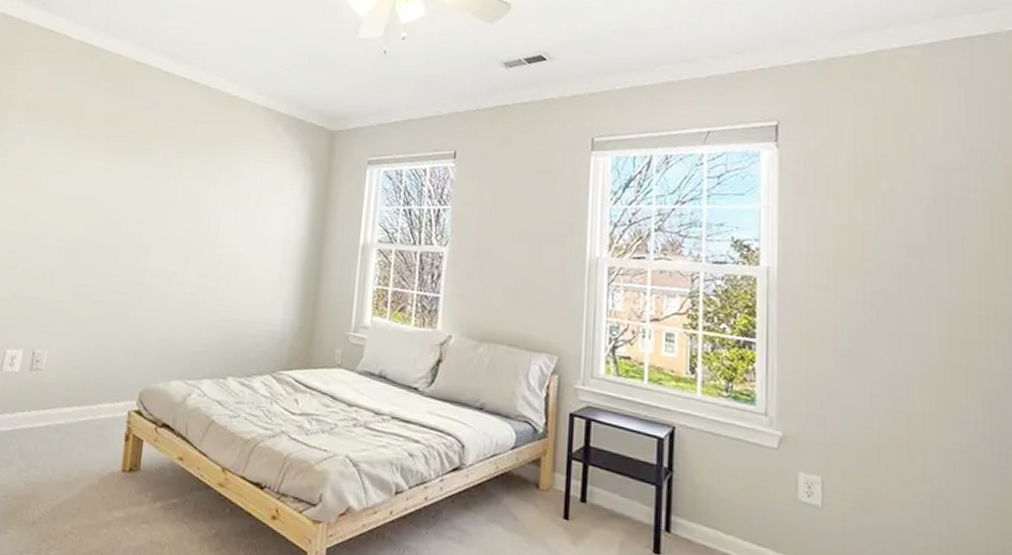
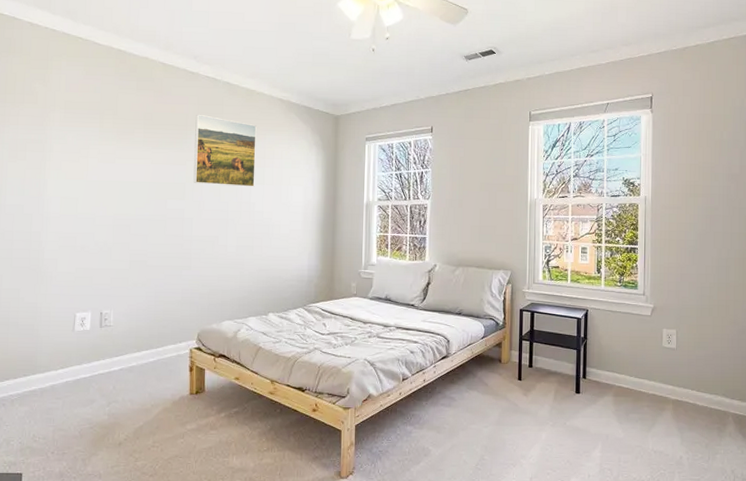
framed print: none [155,121,235,213] -> present [193,114,257,187]

